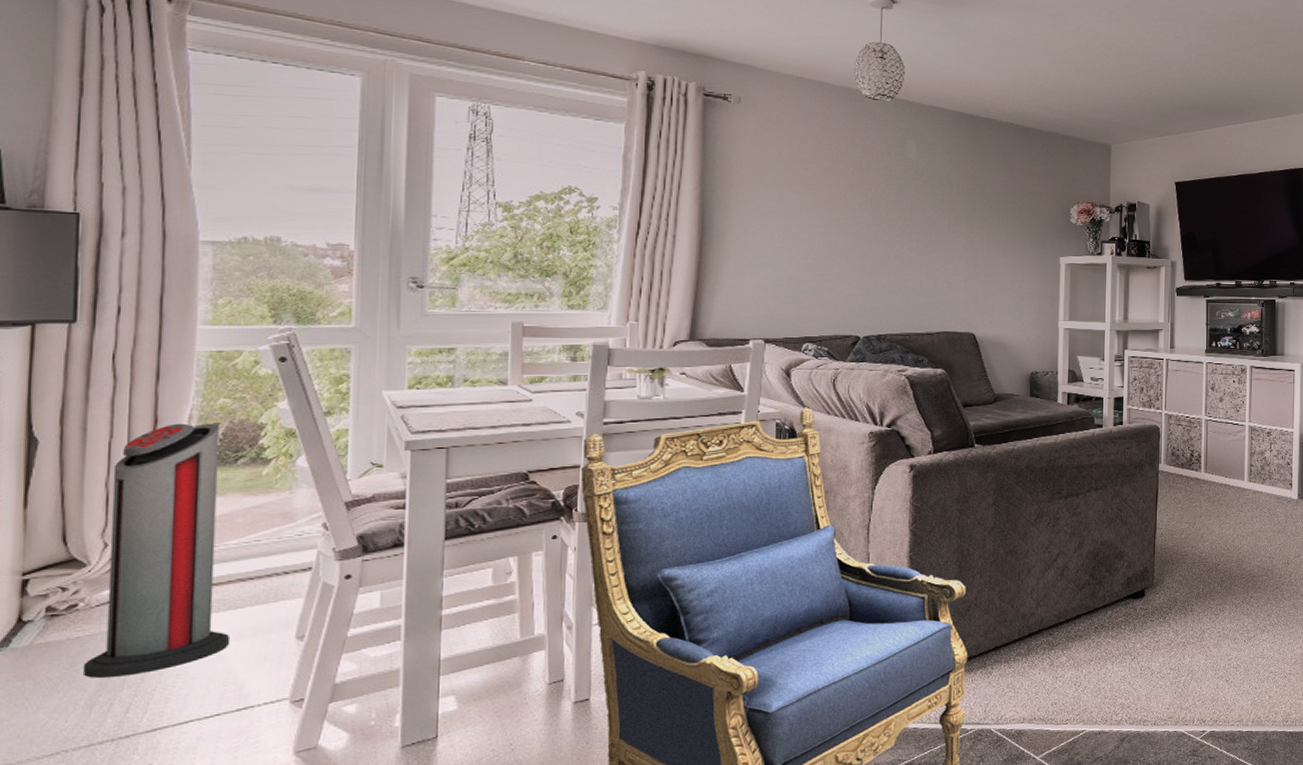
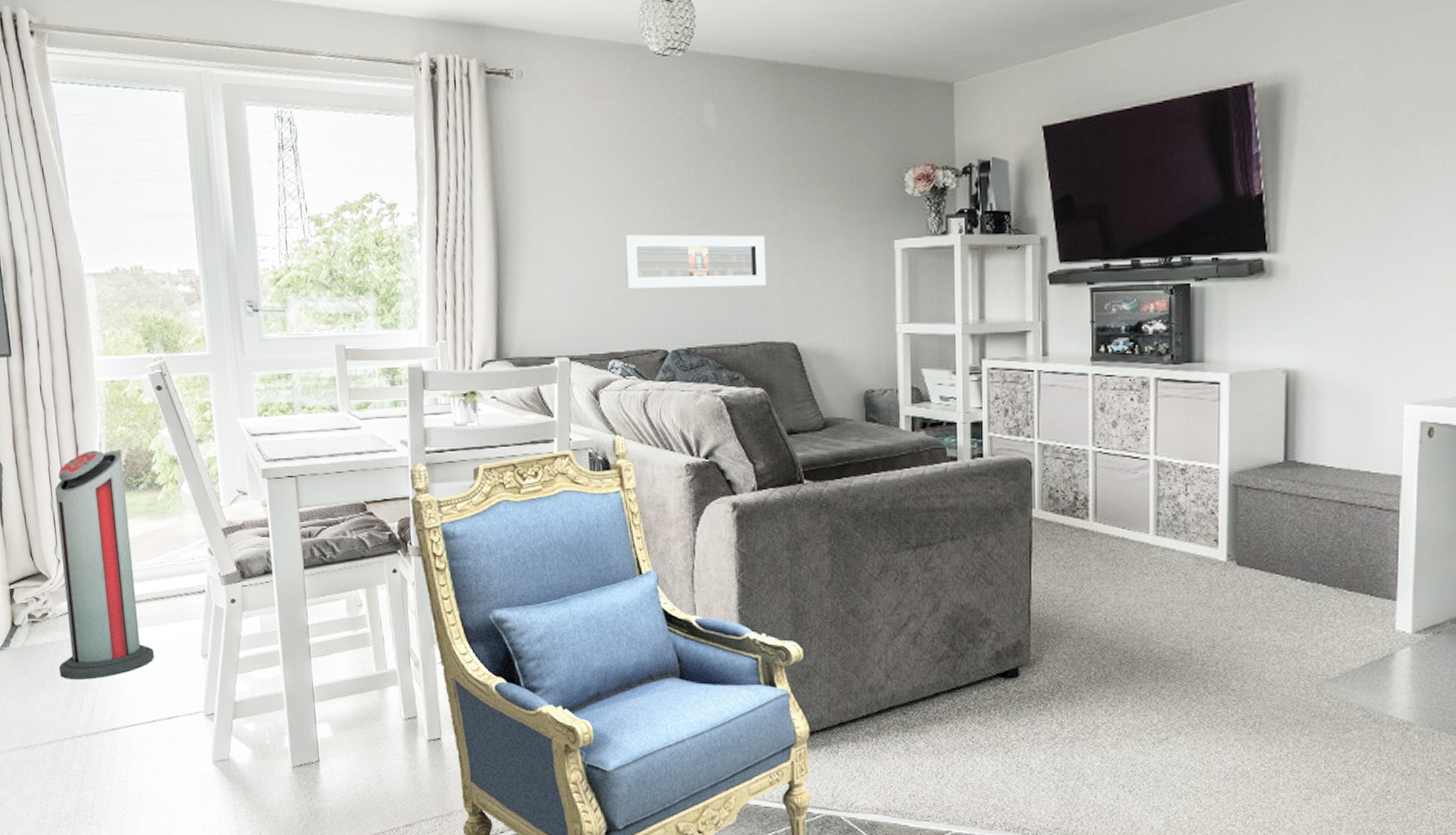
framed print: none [825,239,954,287] -> present [624,234,767,288]

